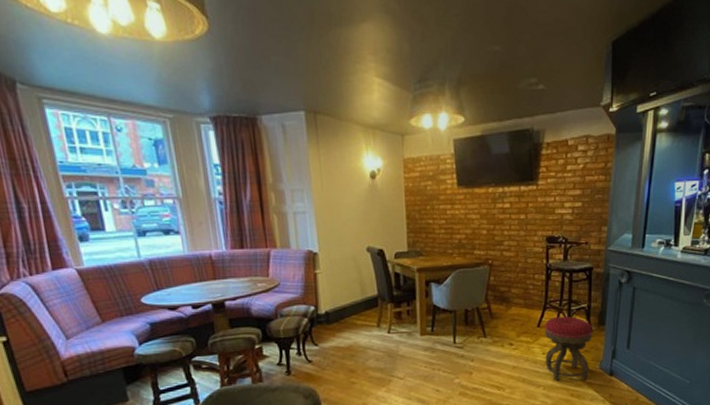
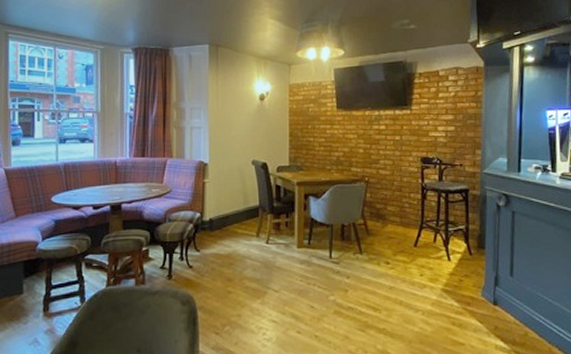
stool: present [545,316,592,381] -> none [422,236,472,308]

